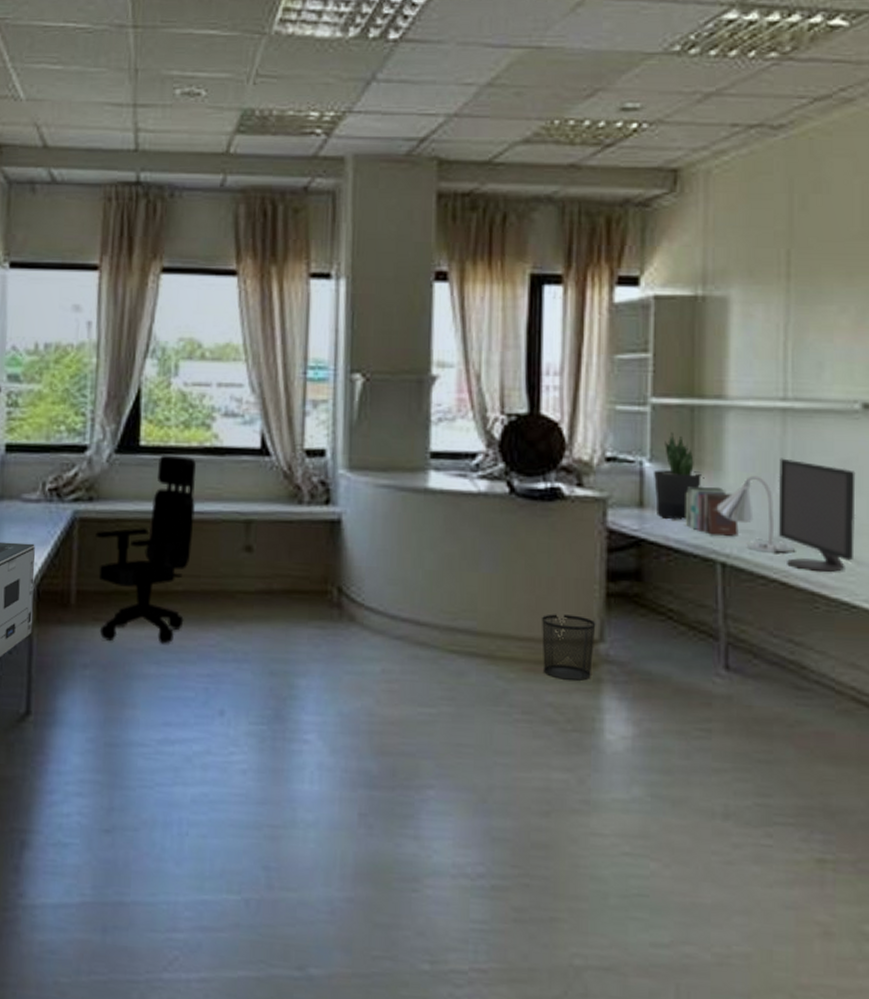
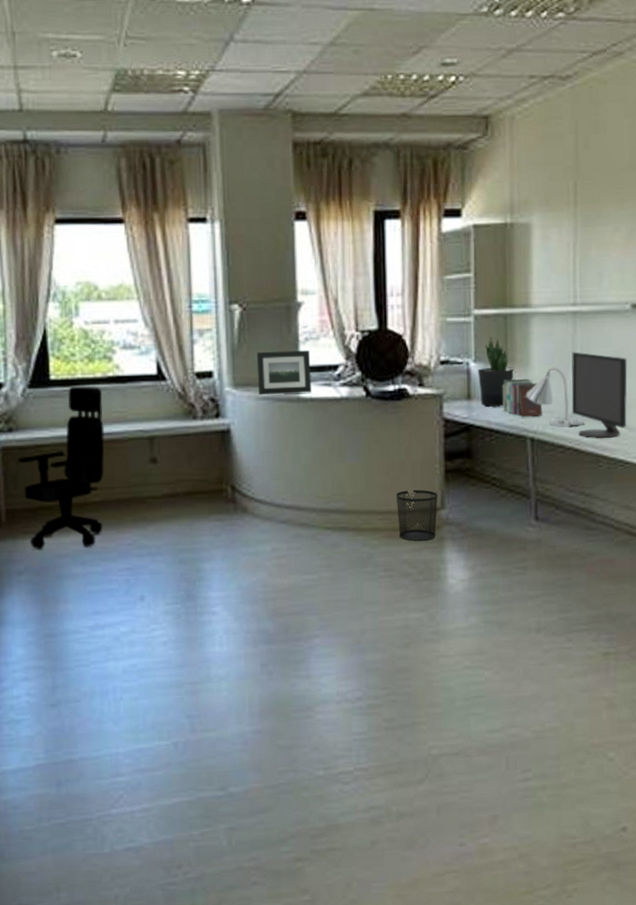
picture frame: none [378,430,444,484] -> present [256,350,312,396]

